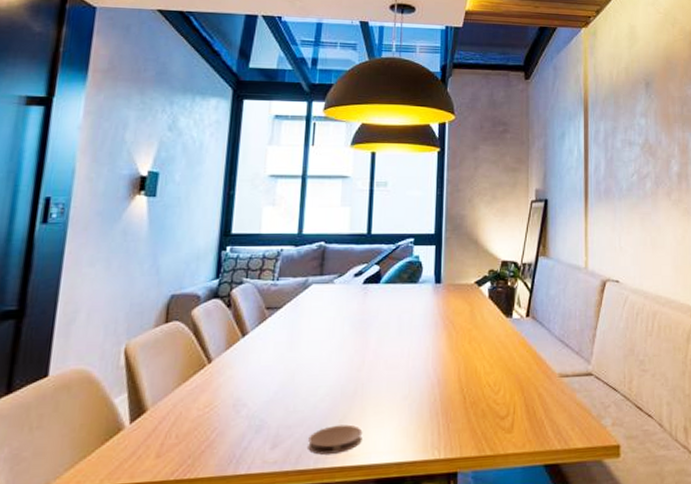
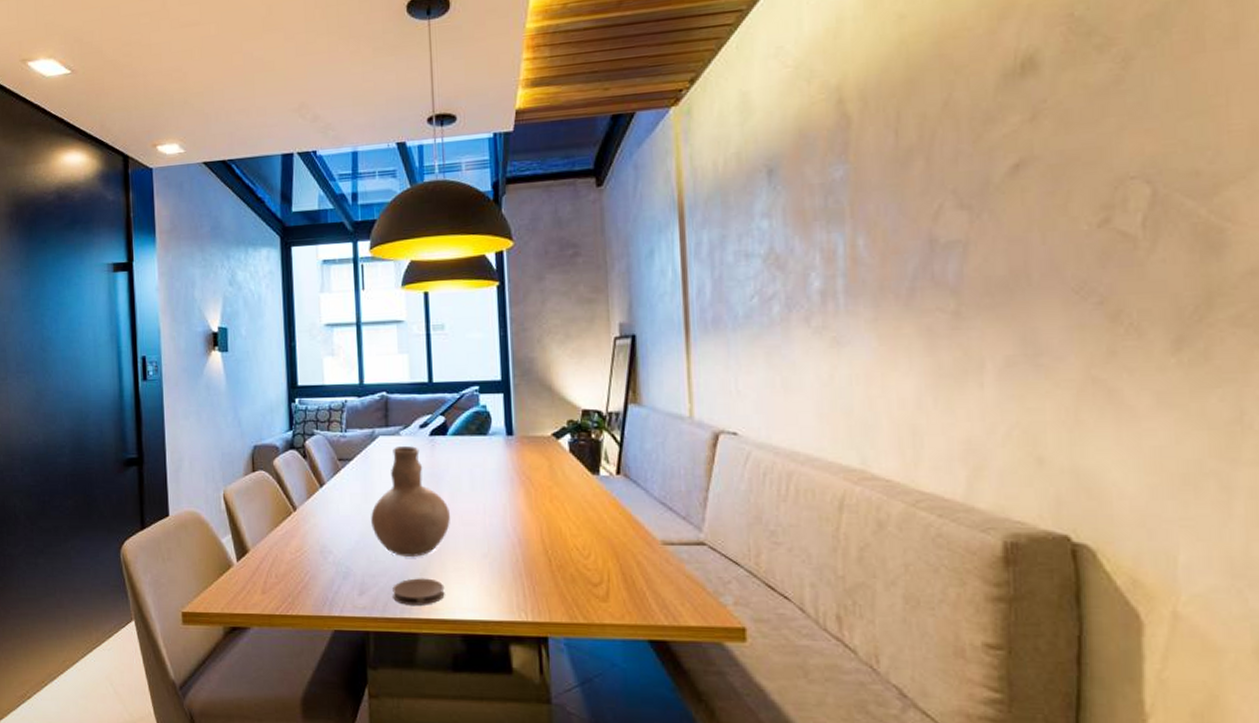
vase: none [293,294,375,406] -> present [371,446,450,558]

